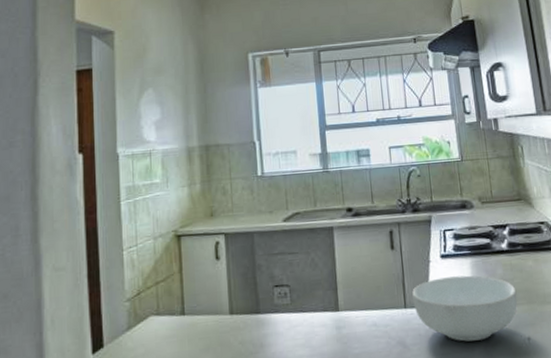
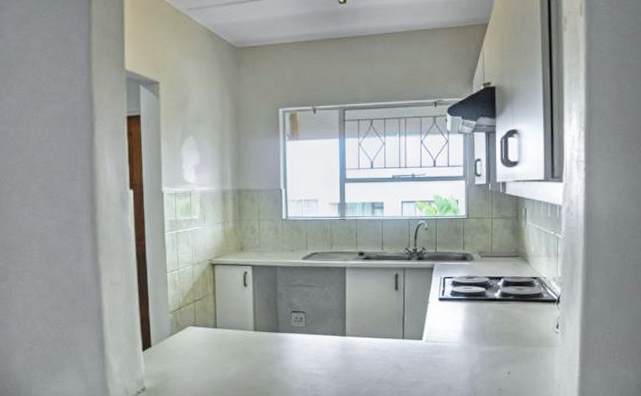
cereal bowl: present [412,275,518,342] -> none [410,317,503,370]

